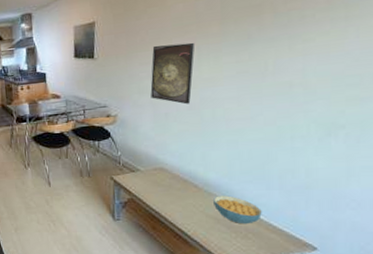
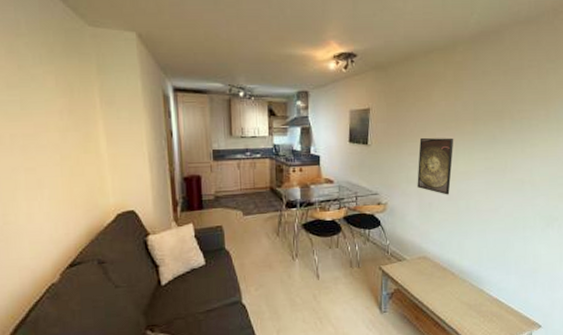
cereal bowl: present [213,195,262,224] -> none [467,282,503,309]

